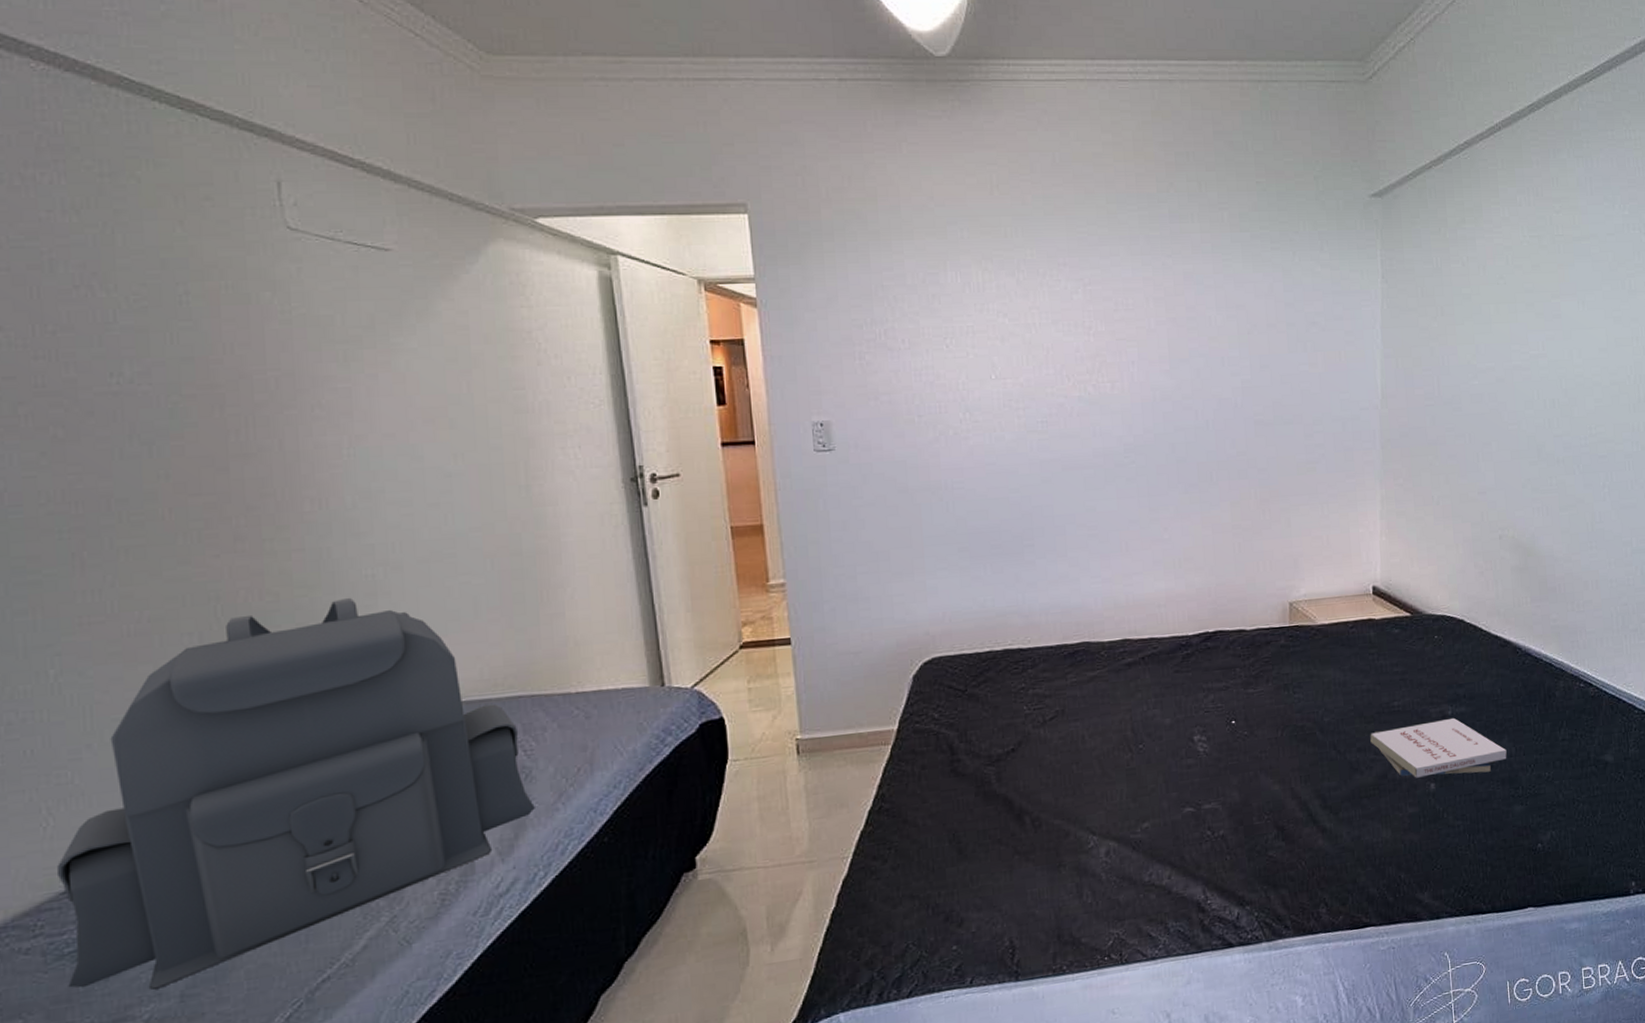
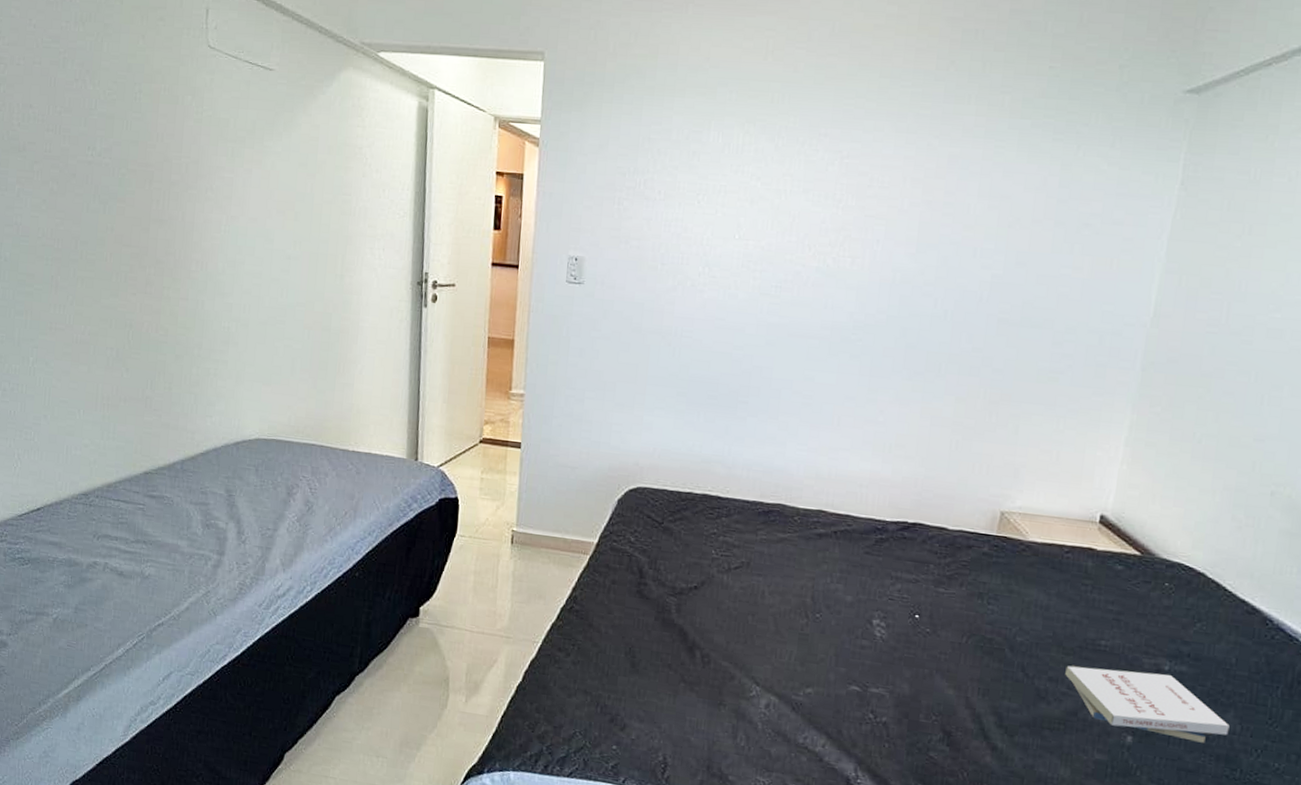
backpack: present [57,597,535,990] -> none [15,341,312,599]

